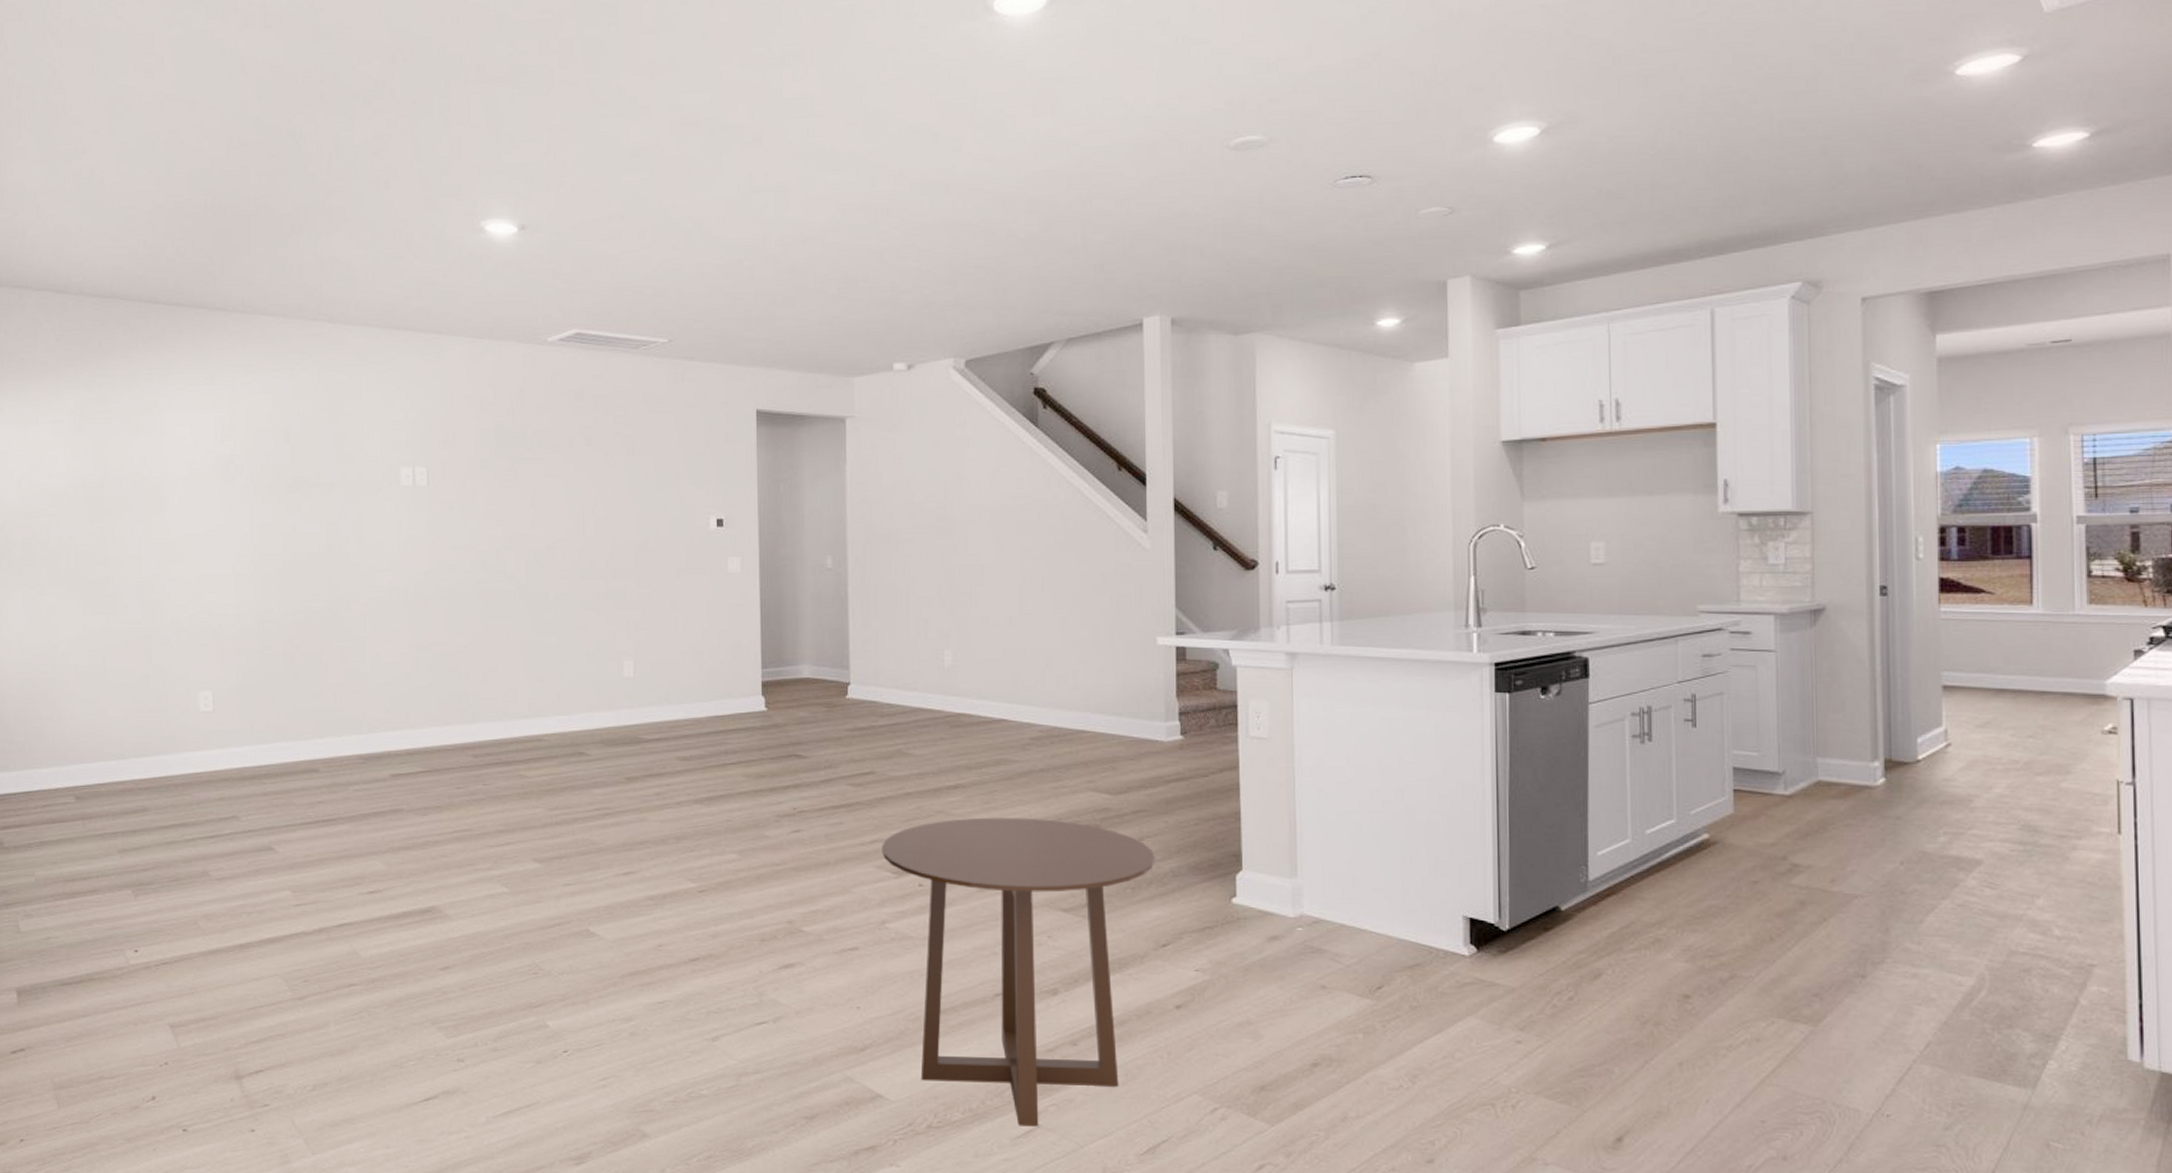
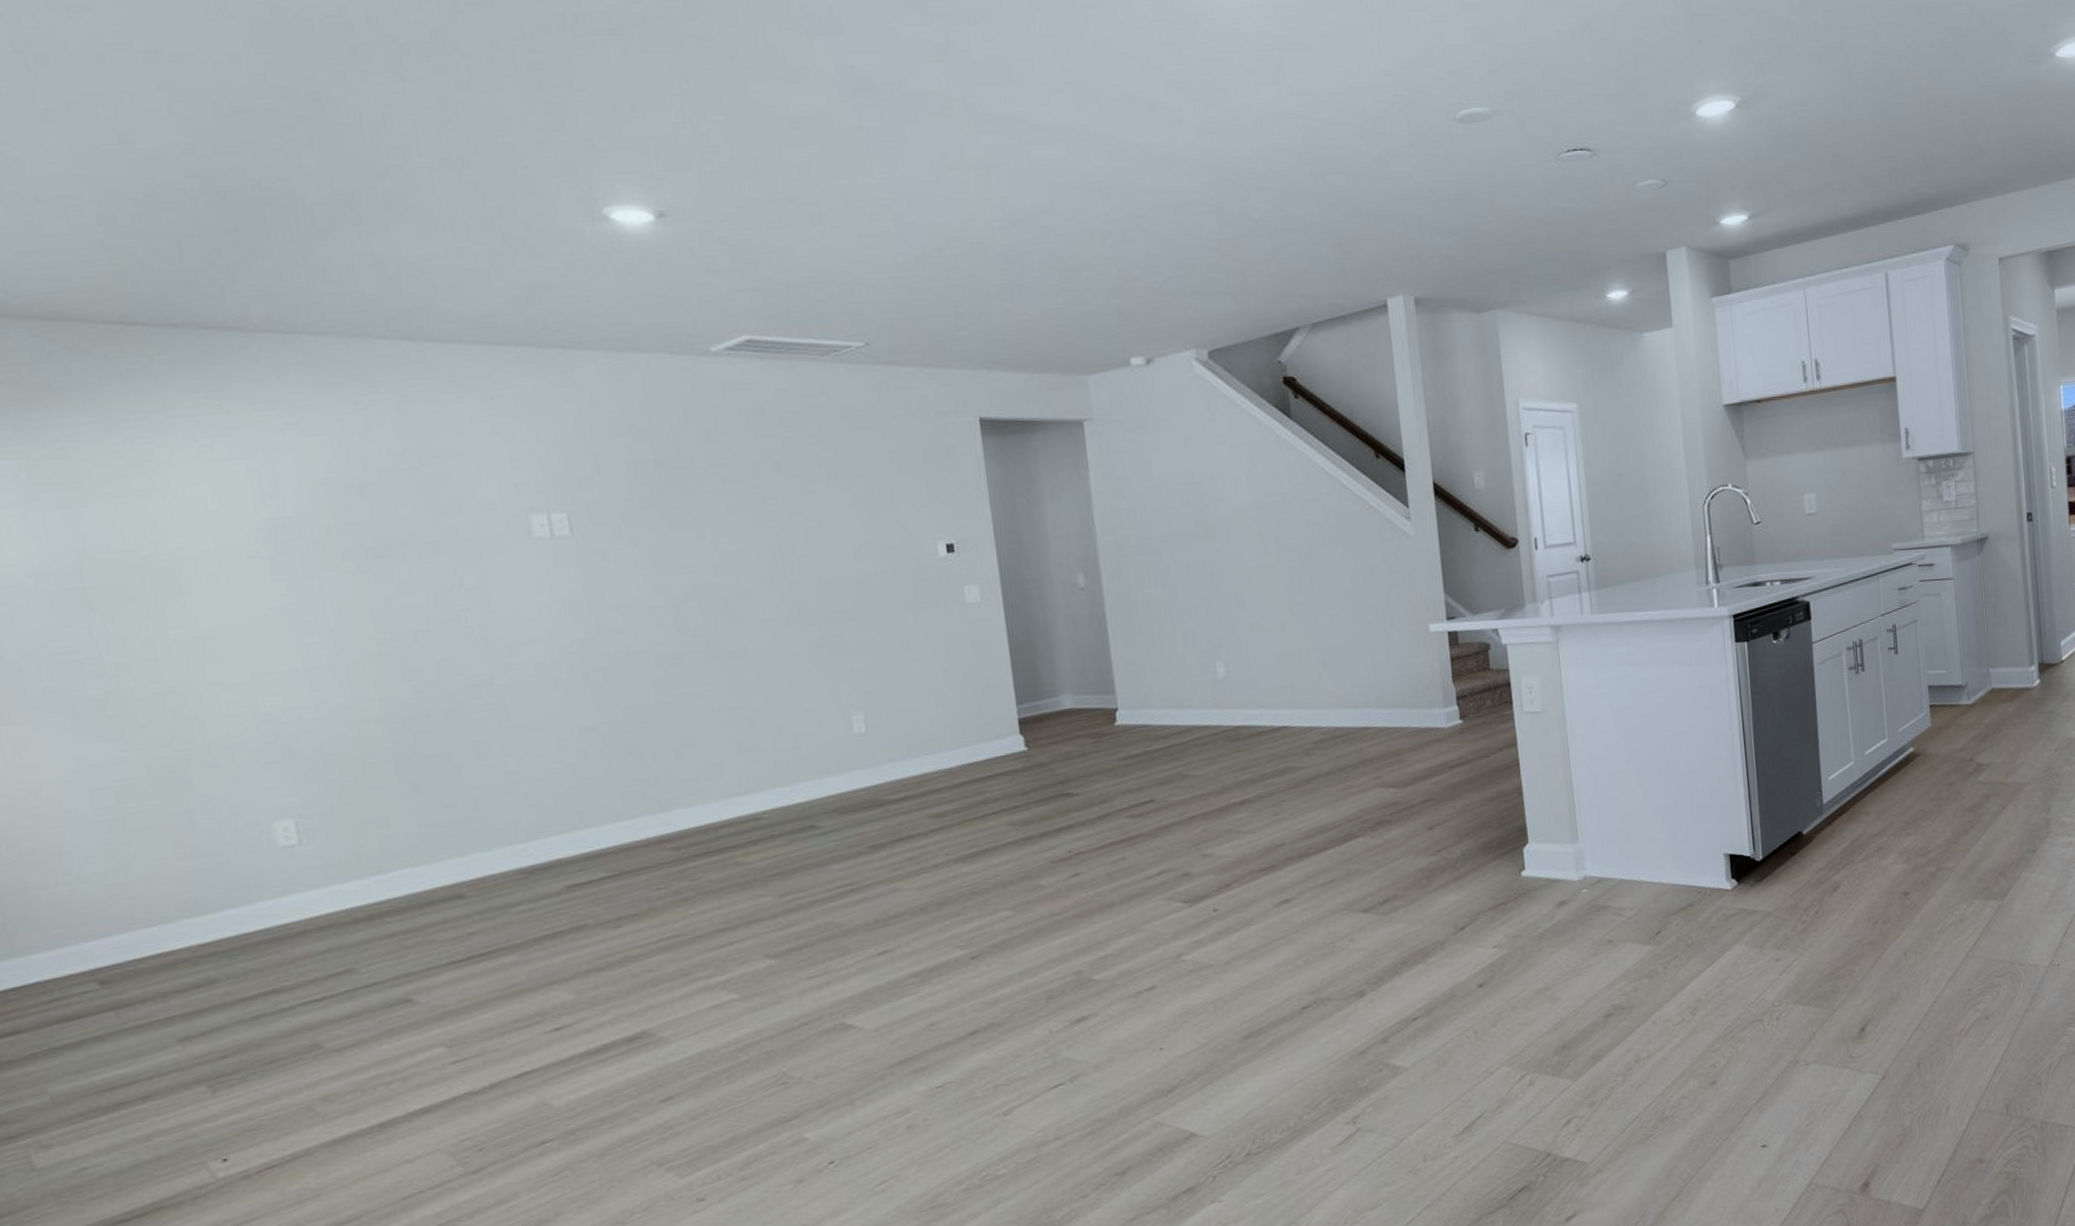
side table: present [881,817,1155,1127] -> none [1169,821,1447,1134]

